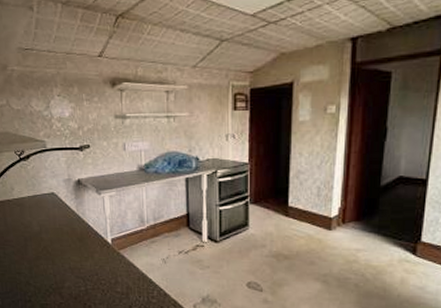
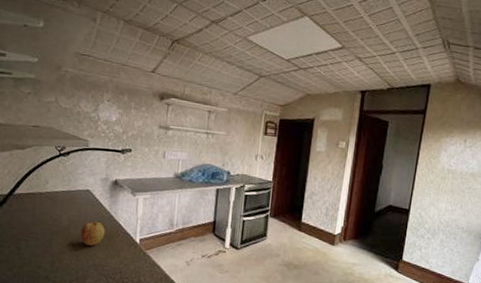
apple: none [52,224,76,249] -> present [80,221,105,246]

